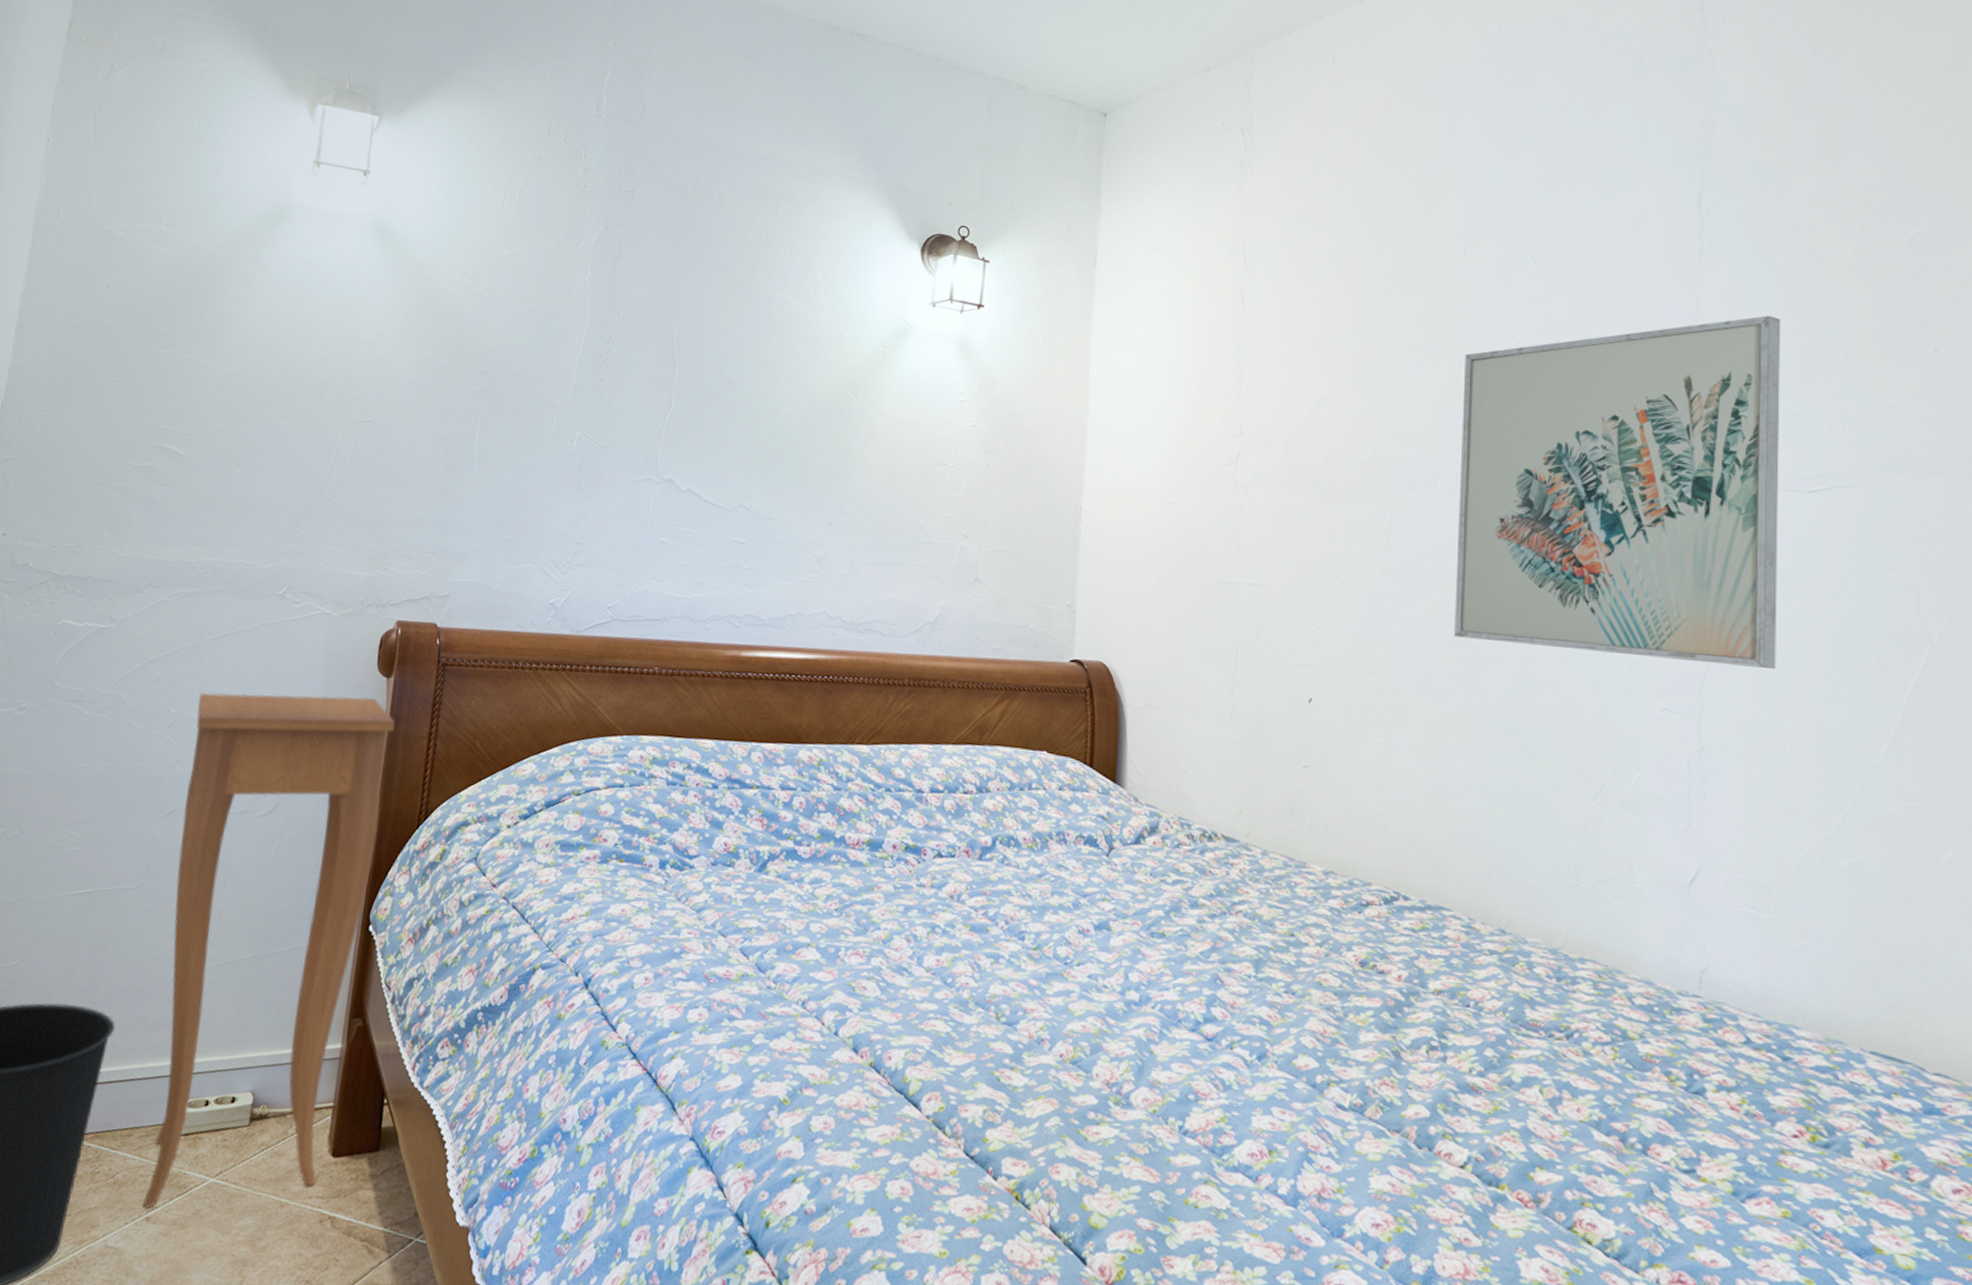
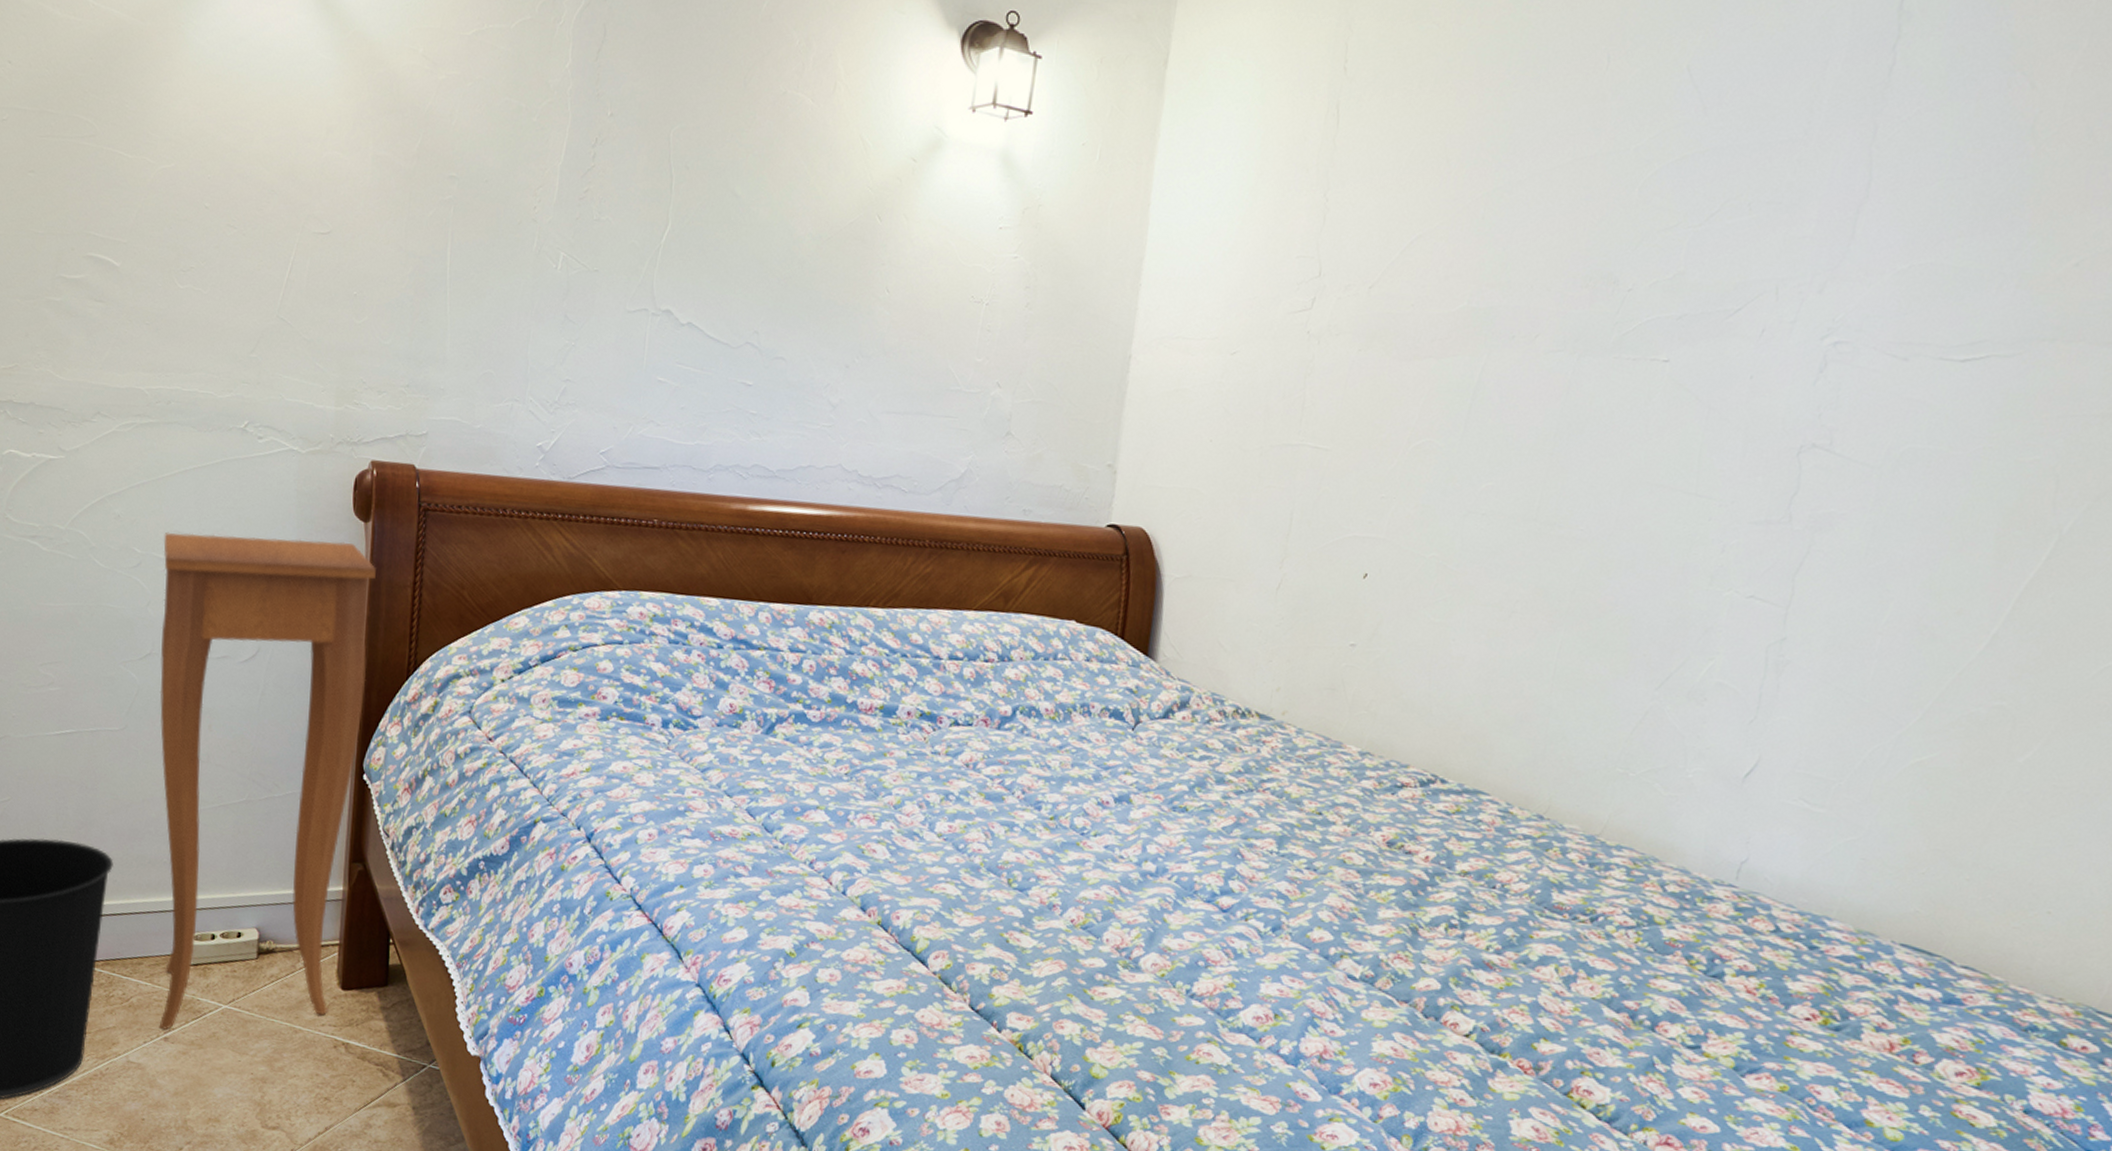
wall art: present [1454,315,1781,669] -> none [1532,148,1970,557]

